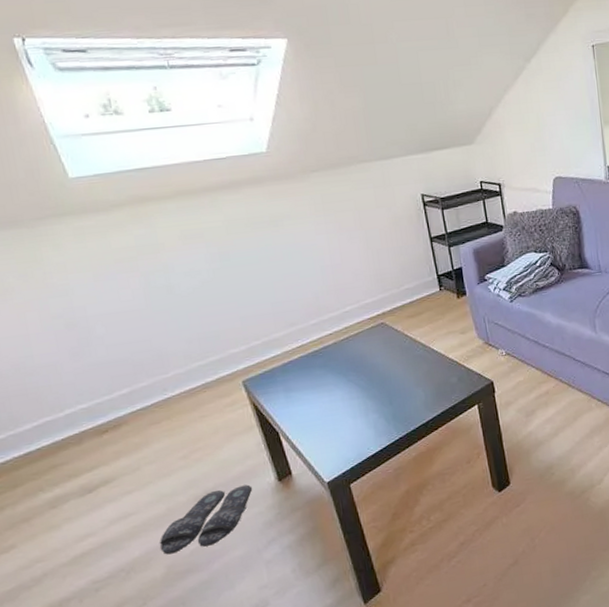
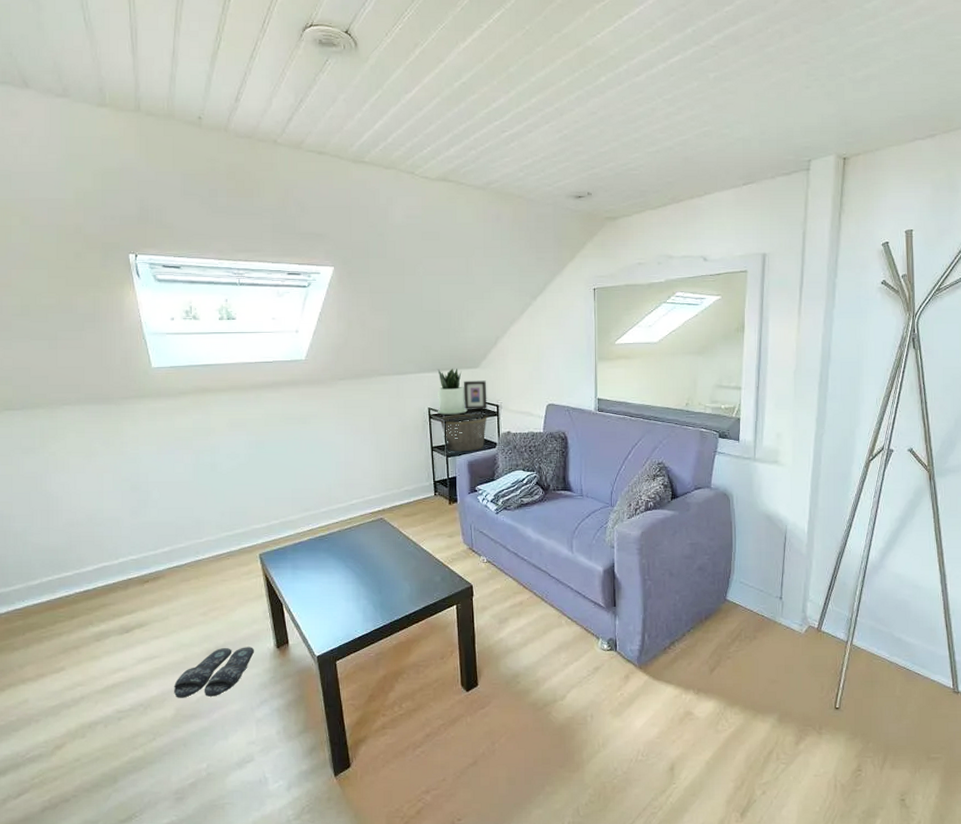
planter: none [427,147,467,201] -> present [437,369,468,416]
basket: none [435,195,490,240] -> present [439,413,487,451]
picture frame: none [459,157,488,193] -> present [464,380,487,410]

